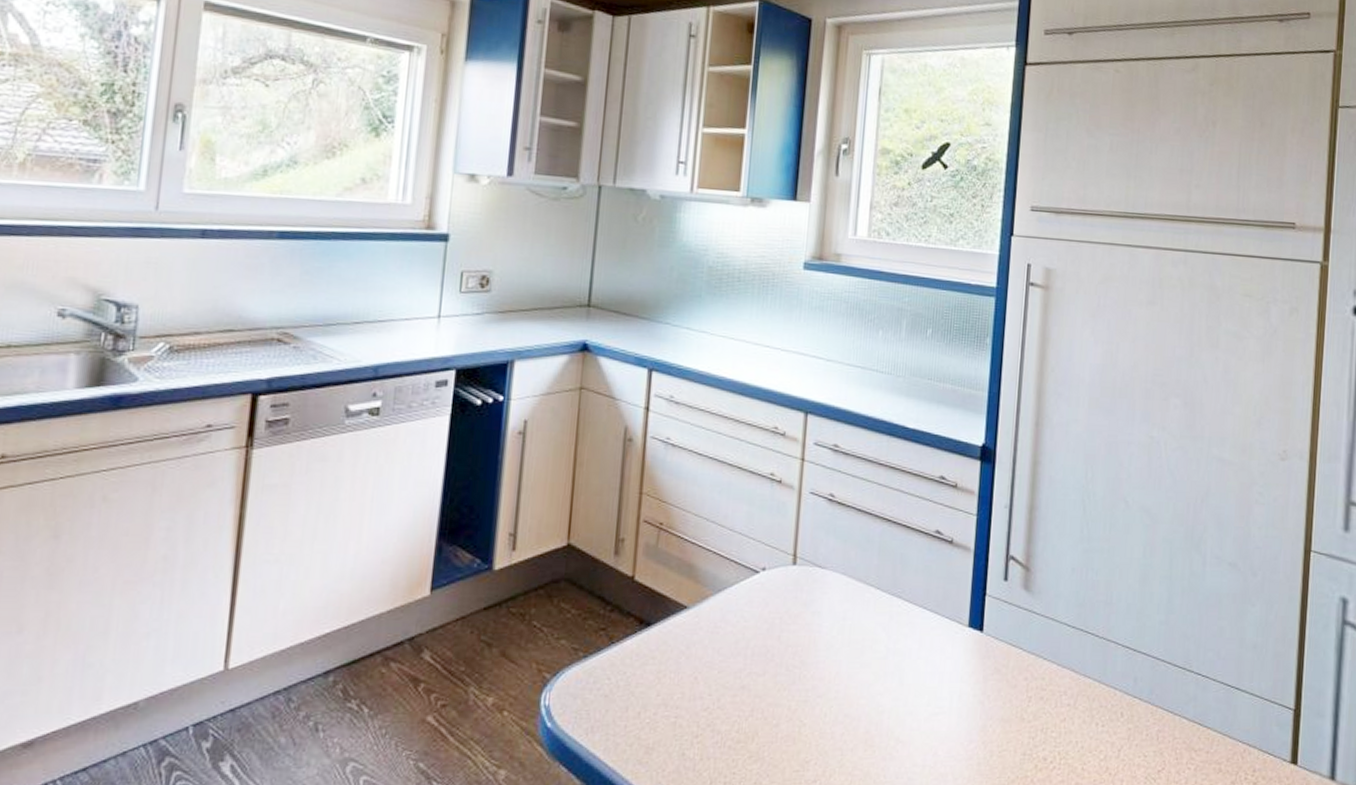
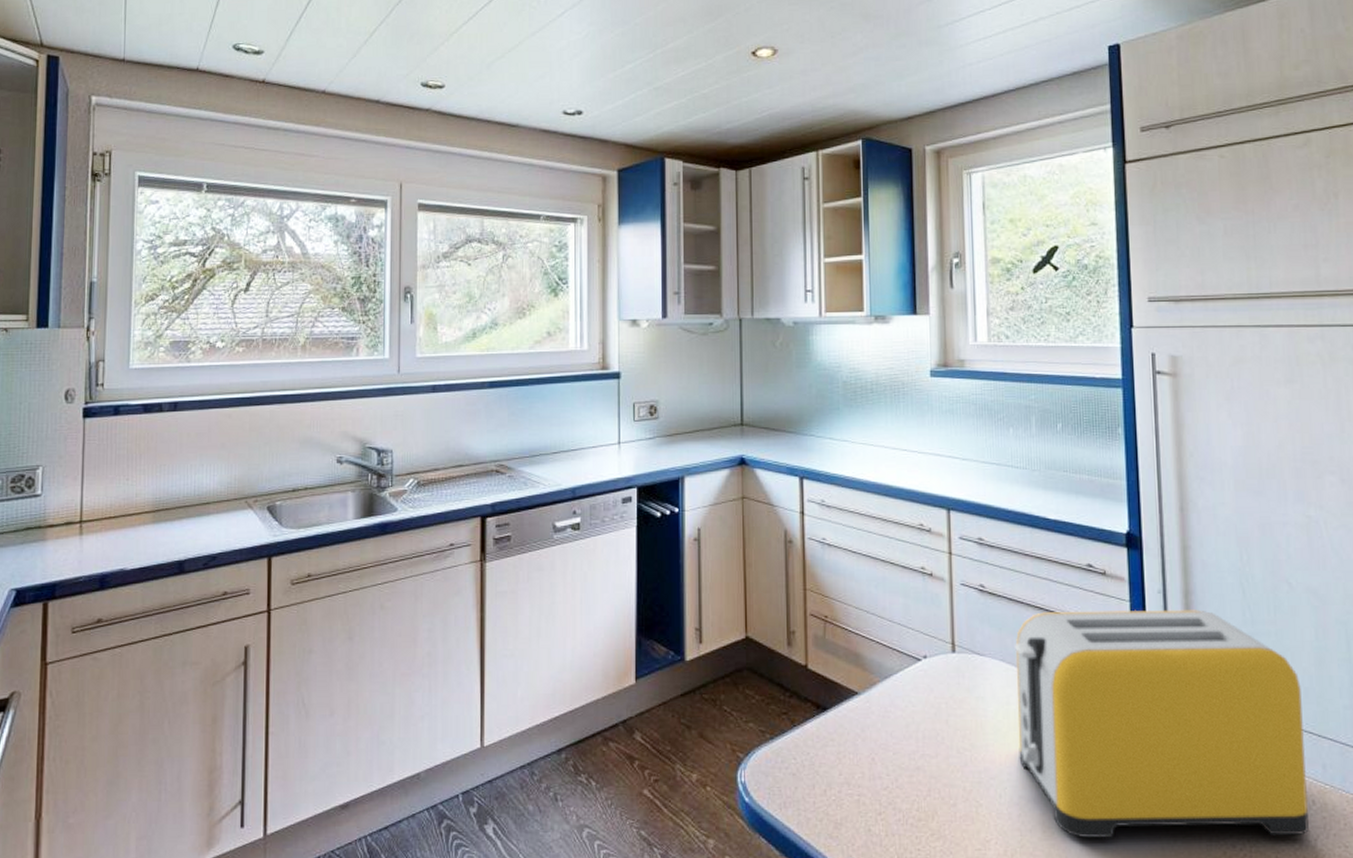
toaster: none [849,523,1125,756] -> present [1014,609,1309,839]

